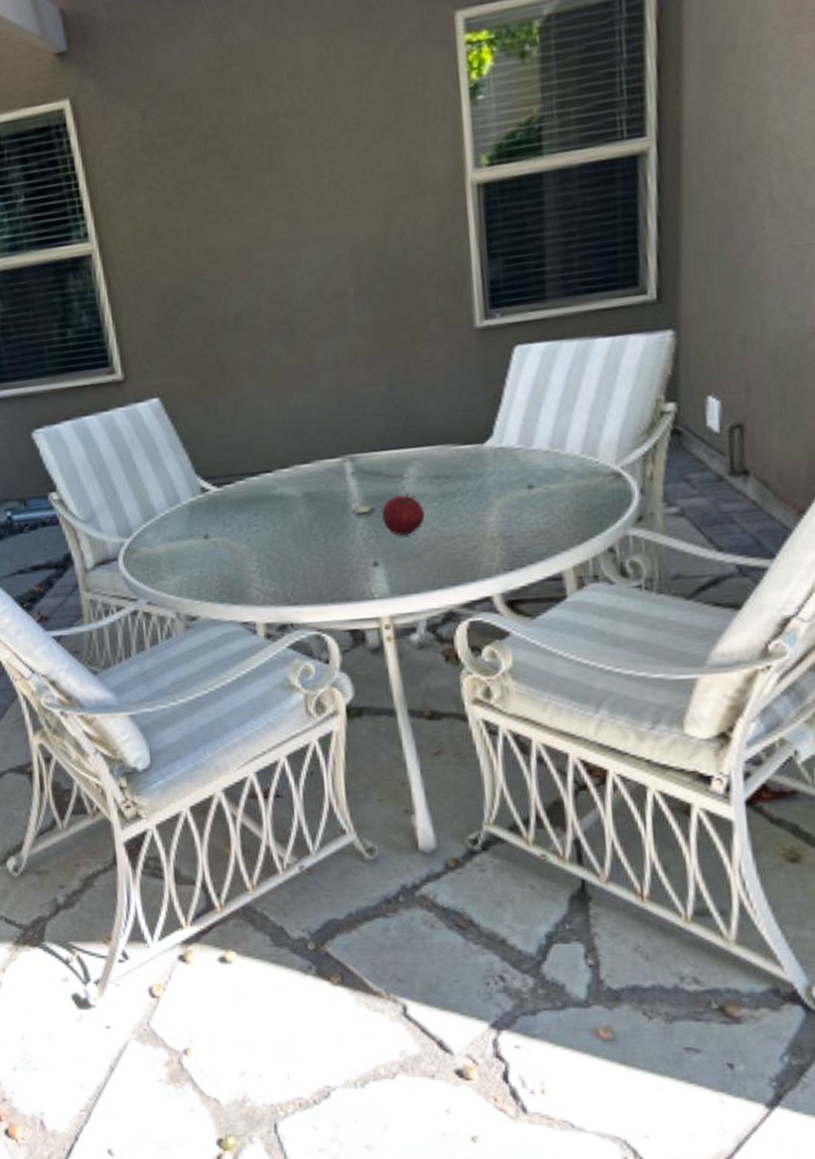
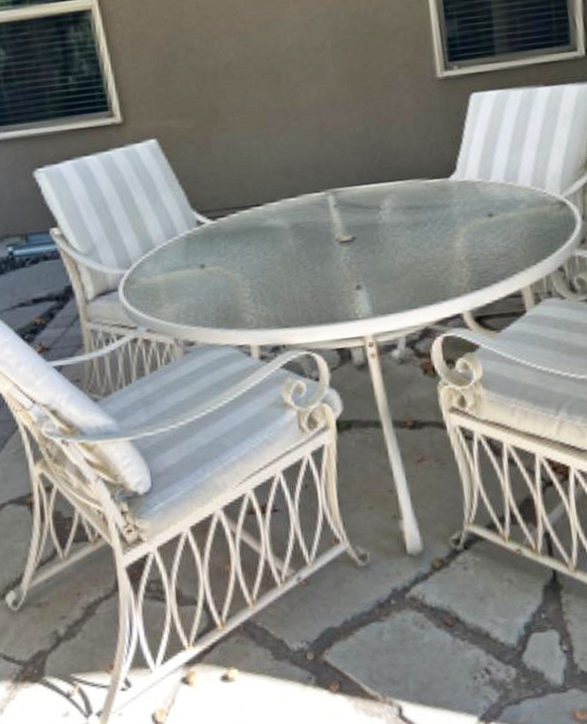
fruit: present [382,493,425,536] -> none [362,223,401,261]

